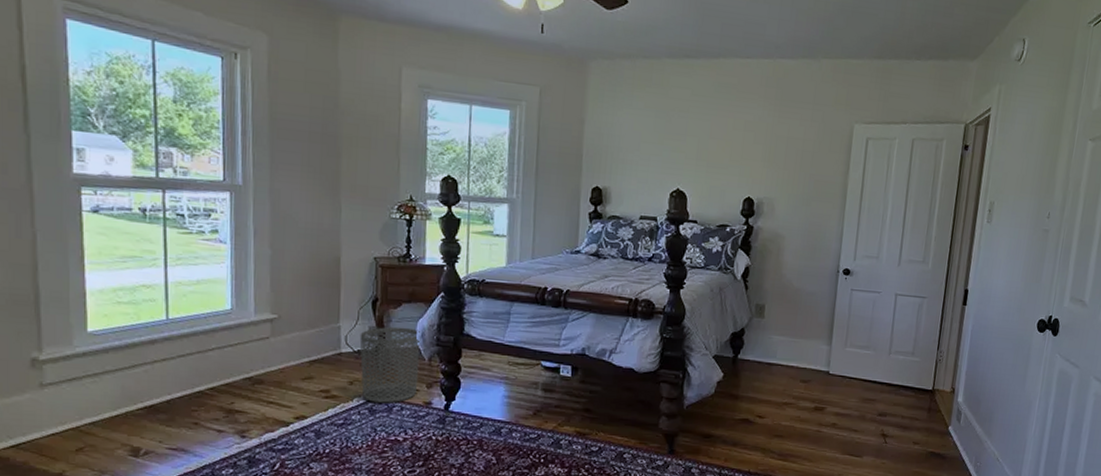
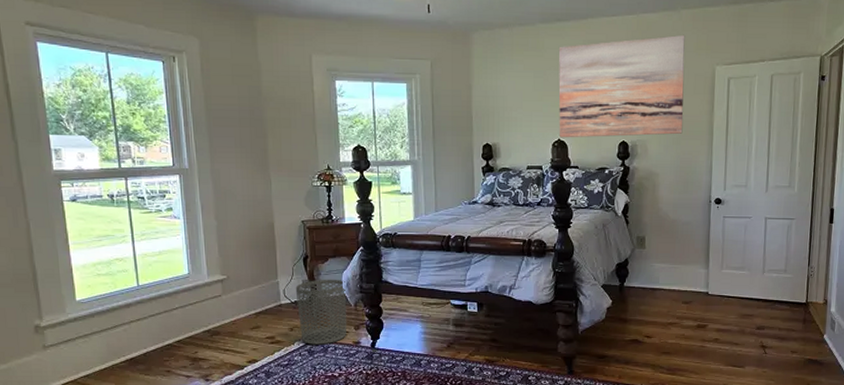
wall art: none [678,85,824,195] -> present [558,34,685,138]

